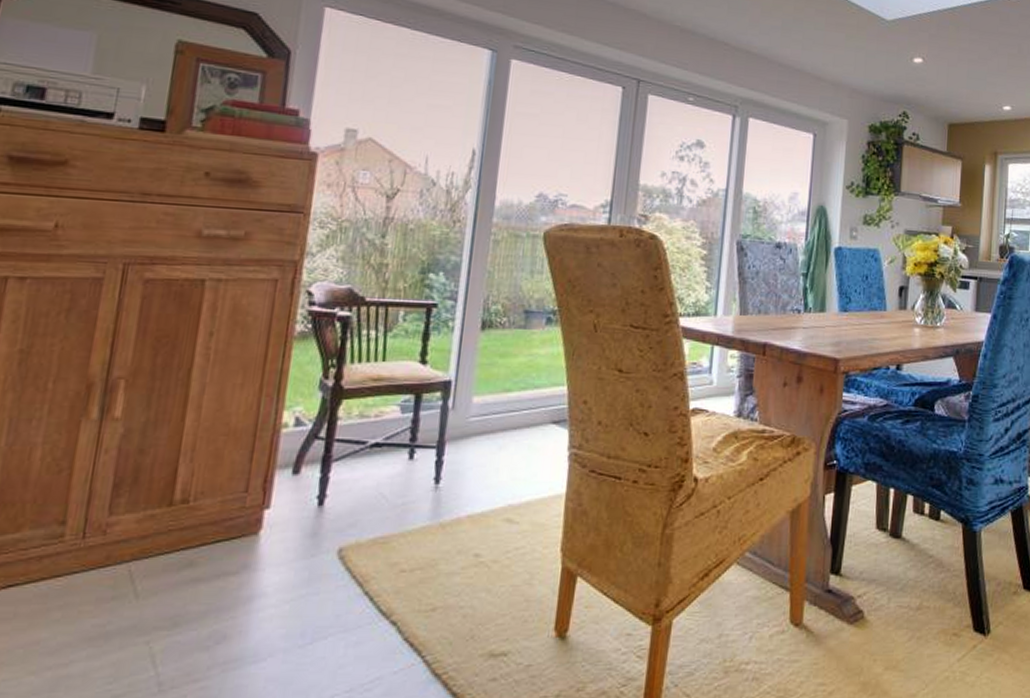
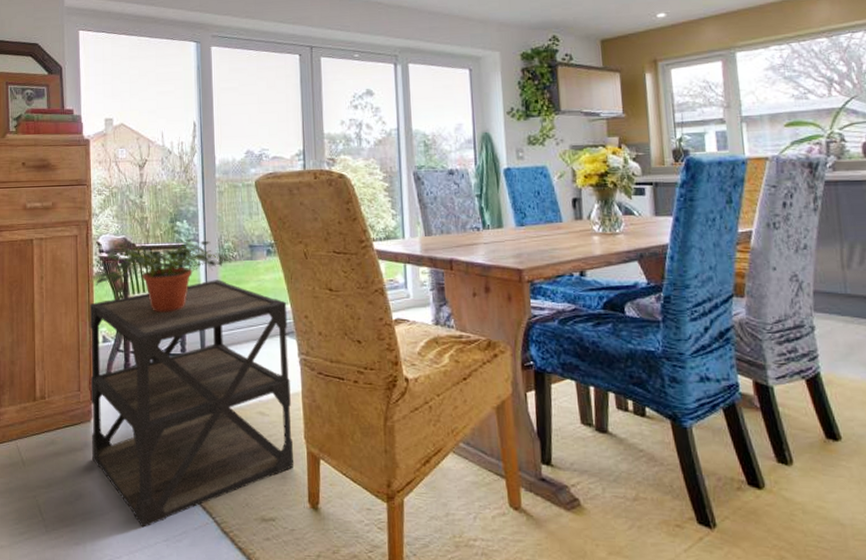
side table: none [252,350,563,676] -> present [89,280,295,528]
potted plant: none [296,294,498,390] -> present [96,240,231,313]

